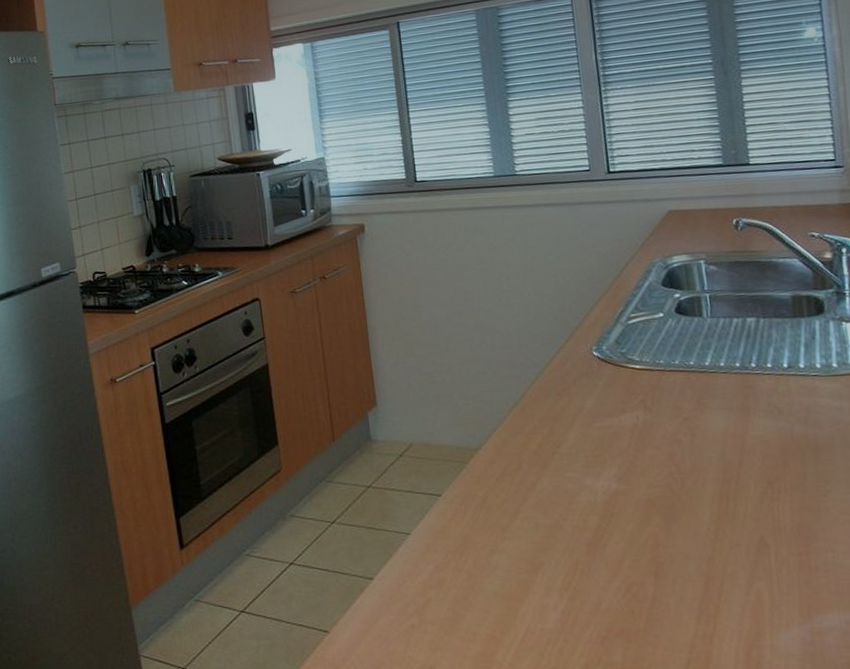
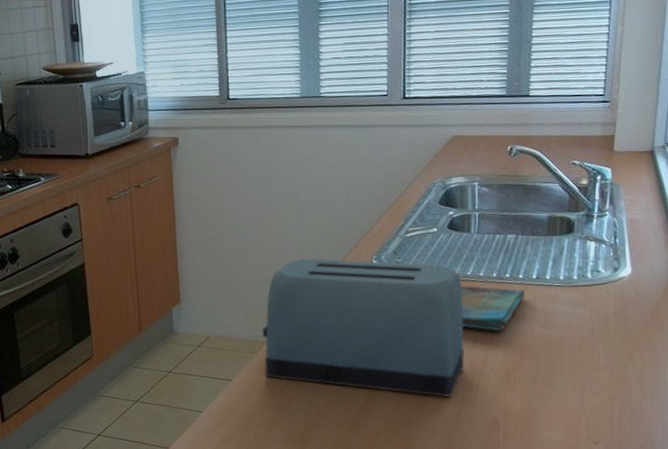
toaster: none [473,351,716,512] -> present [263,258,464,397]
dish towel: none [700,377,777,431] -> present [462,285,524,332]

